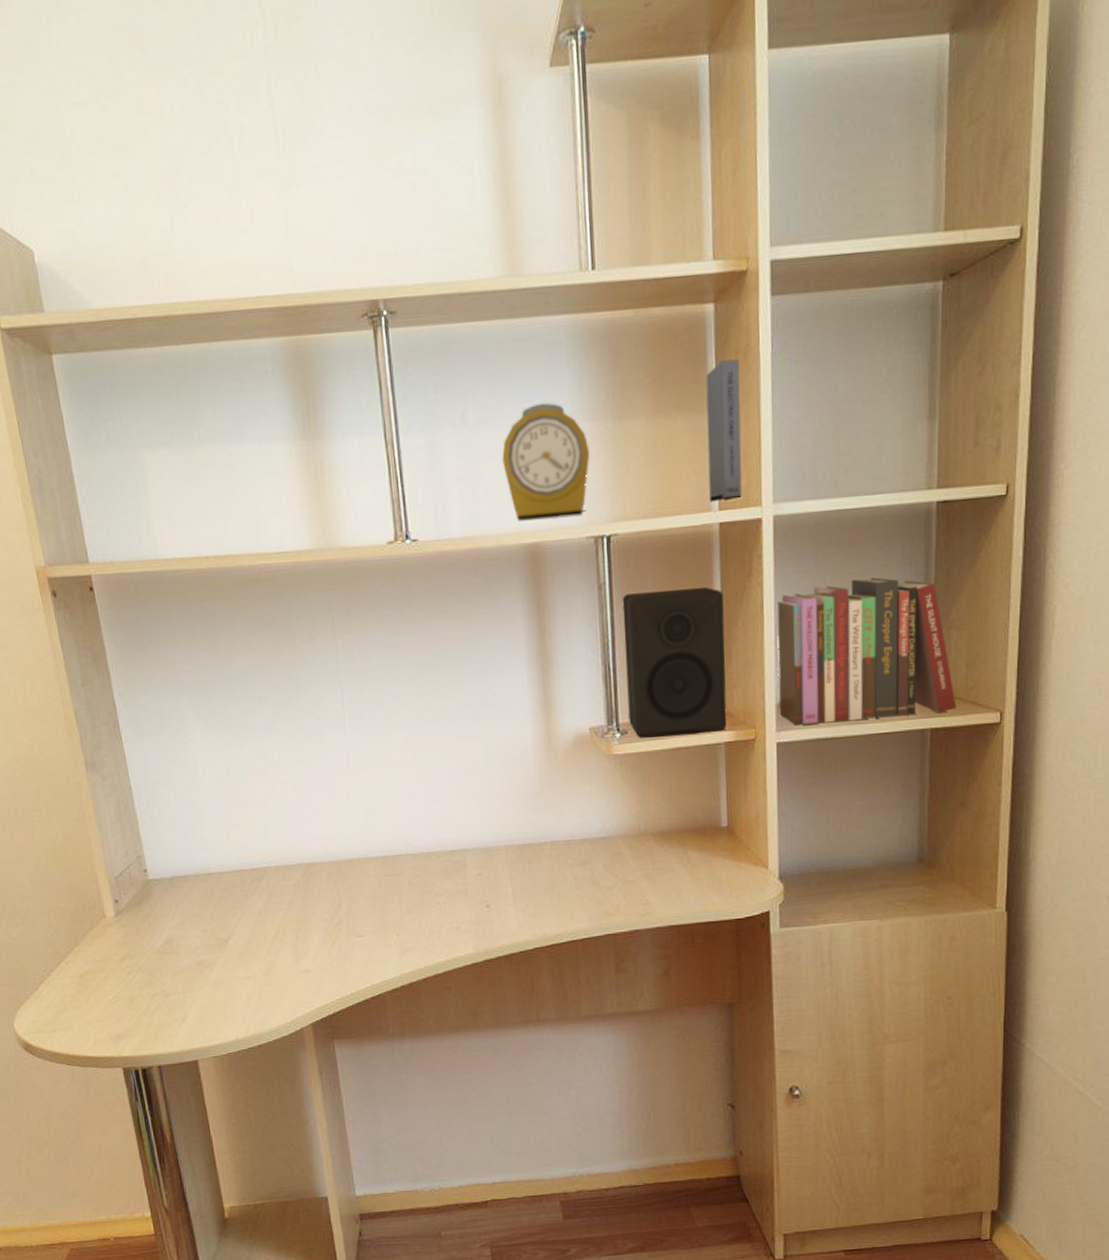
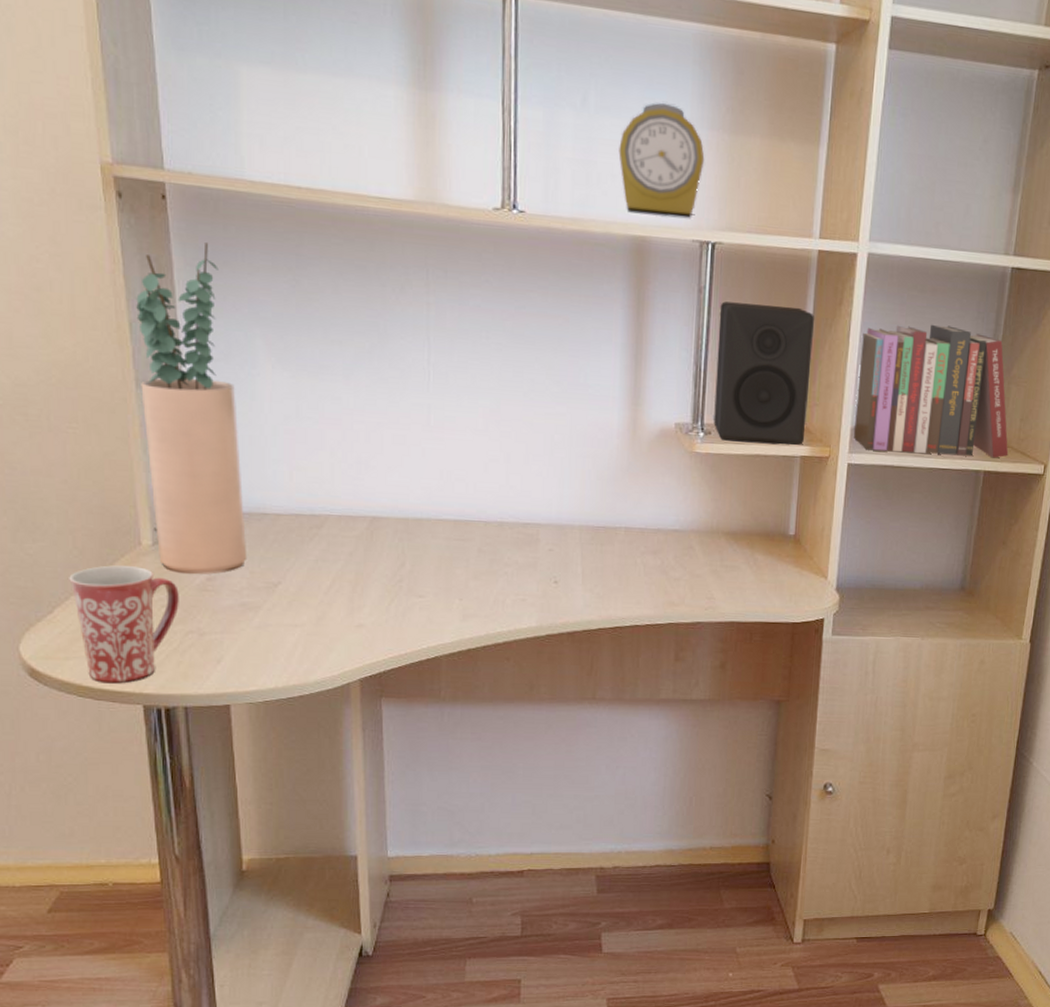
mug: none [48,938,144,1052] -> present [69,565,179,685]
vase: none [78,625,199,941] -> present [136,243,247,575]
book: present [706,359,742,503] -> none [812,99,853,232]

